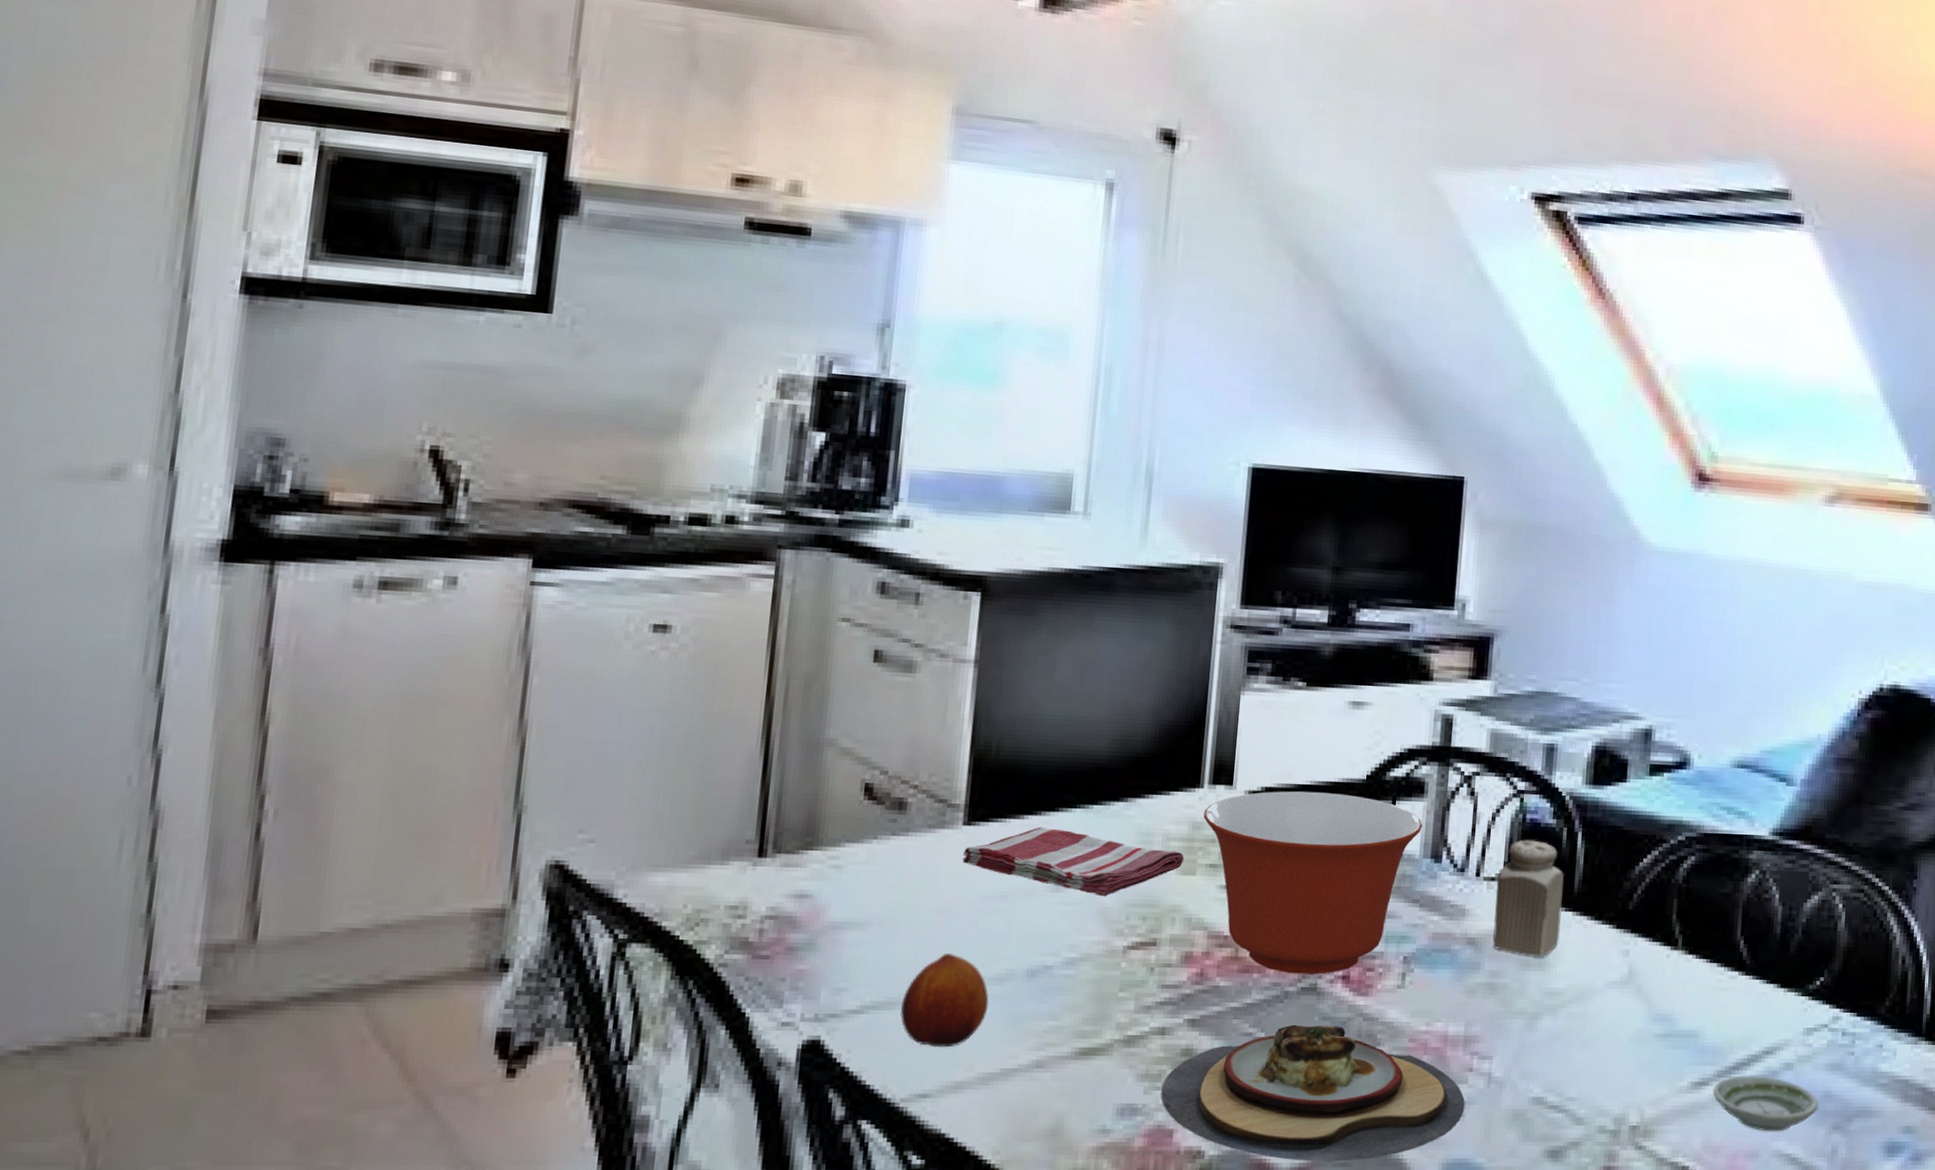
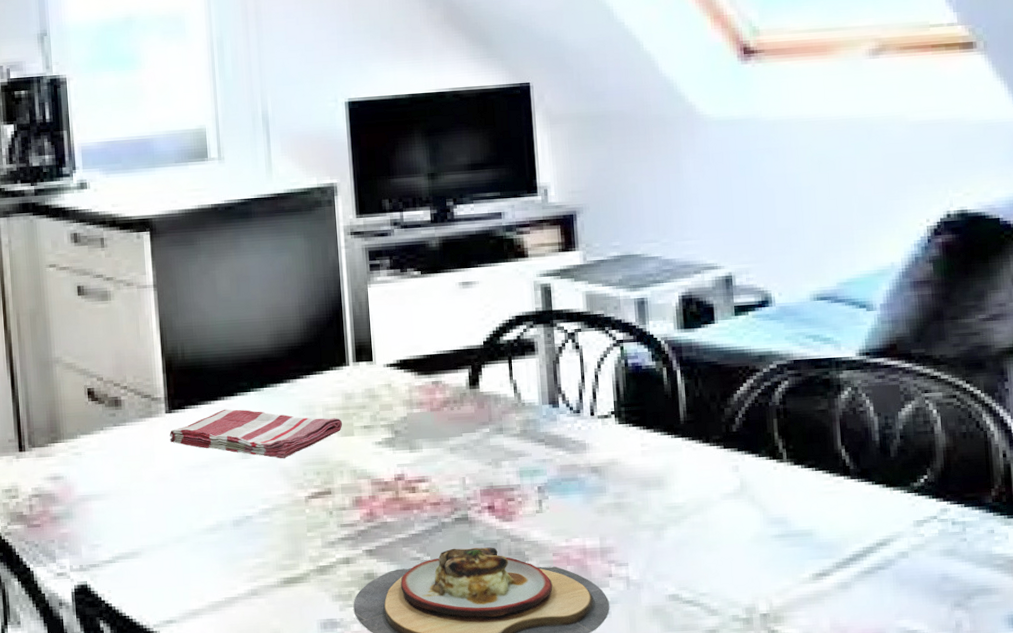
fruit: present [900,954,989,1048] -> none [142,512,208,585]
mixing bowl: present [1203,791,1423,975] -> none [352,358,538,508]
salt shaker: present [1493,839,1564,957] -> none [609,381,673,478]
saucer: present [1713,1074,1819,1132] -> none [834,564,938,612]

